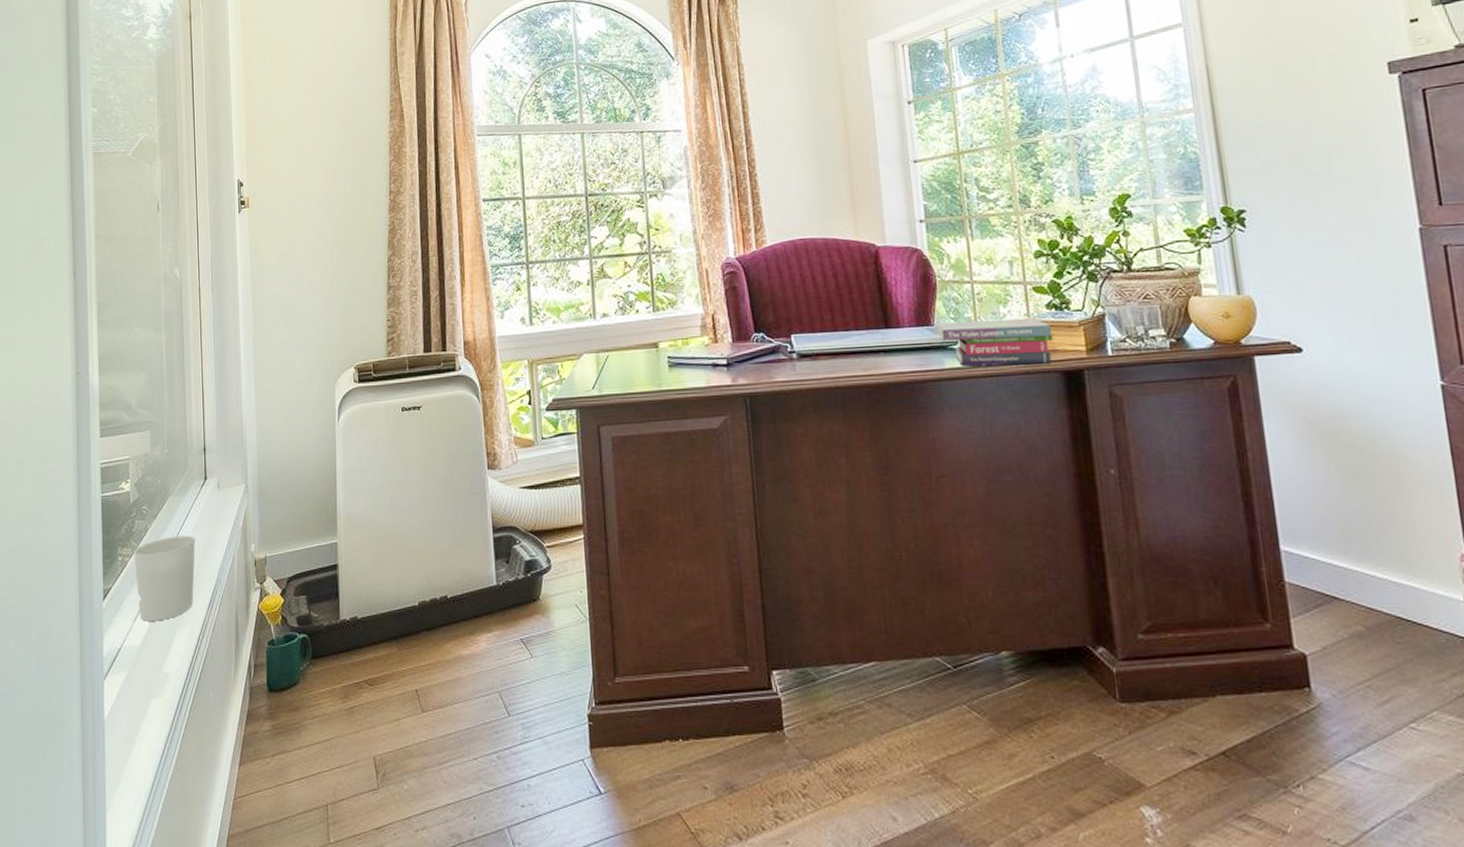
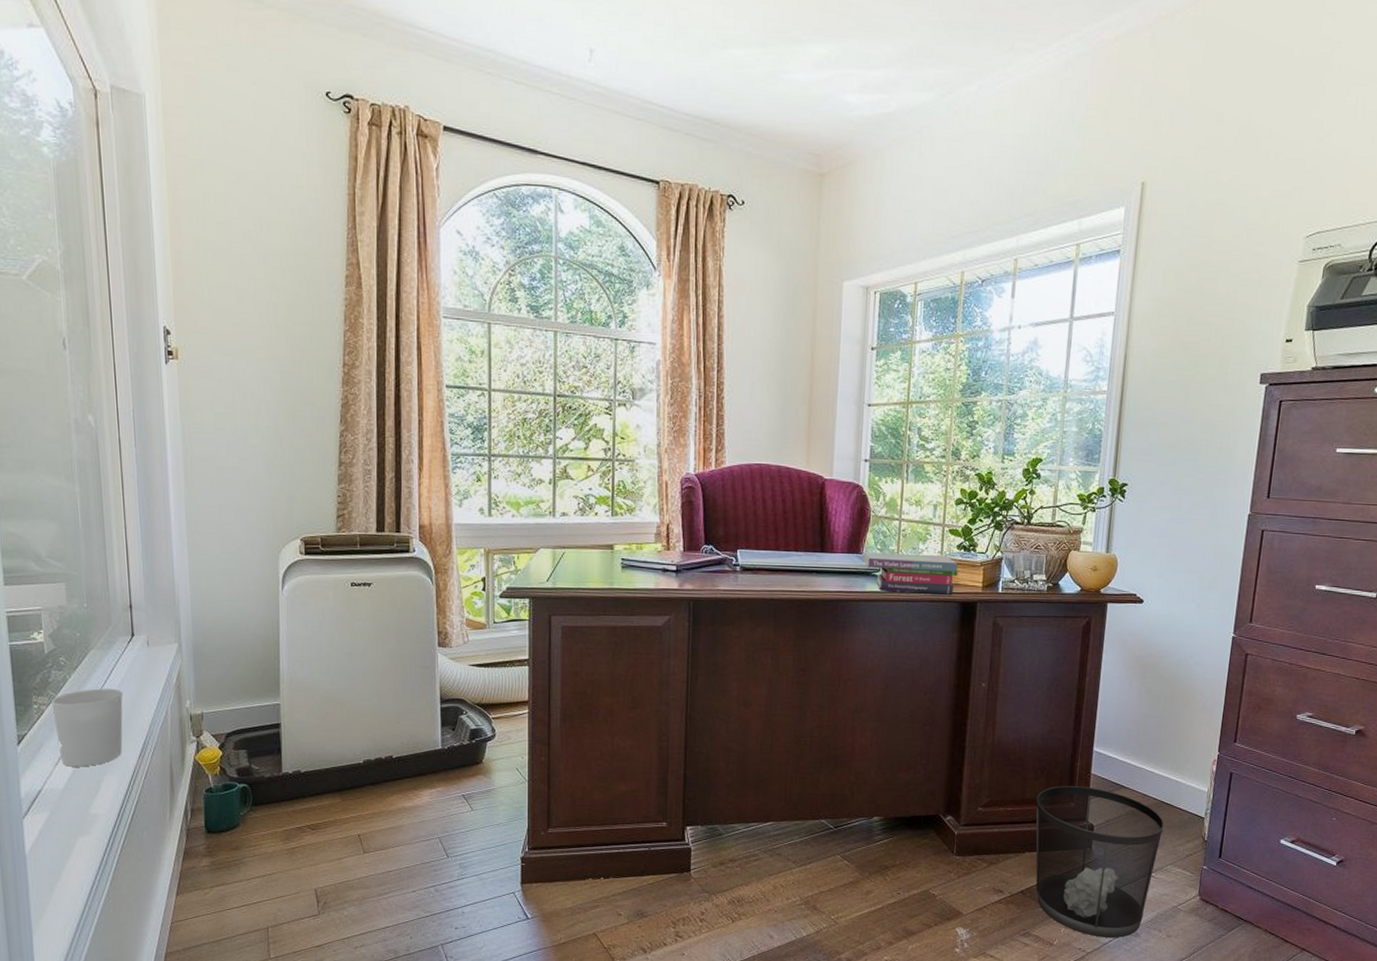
waste bin: none [1214,600,1415,823] -> present [1035,786,1165,938]

